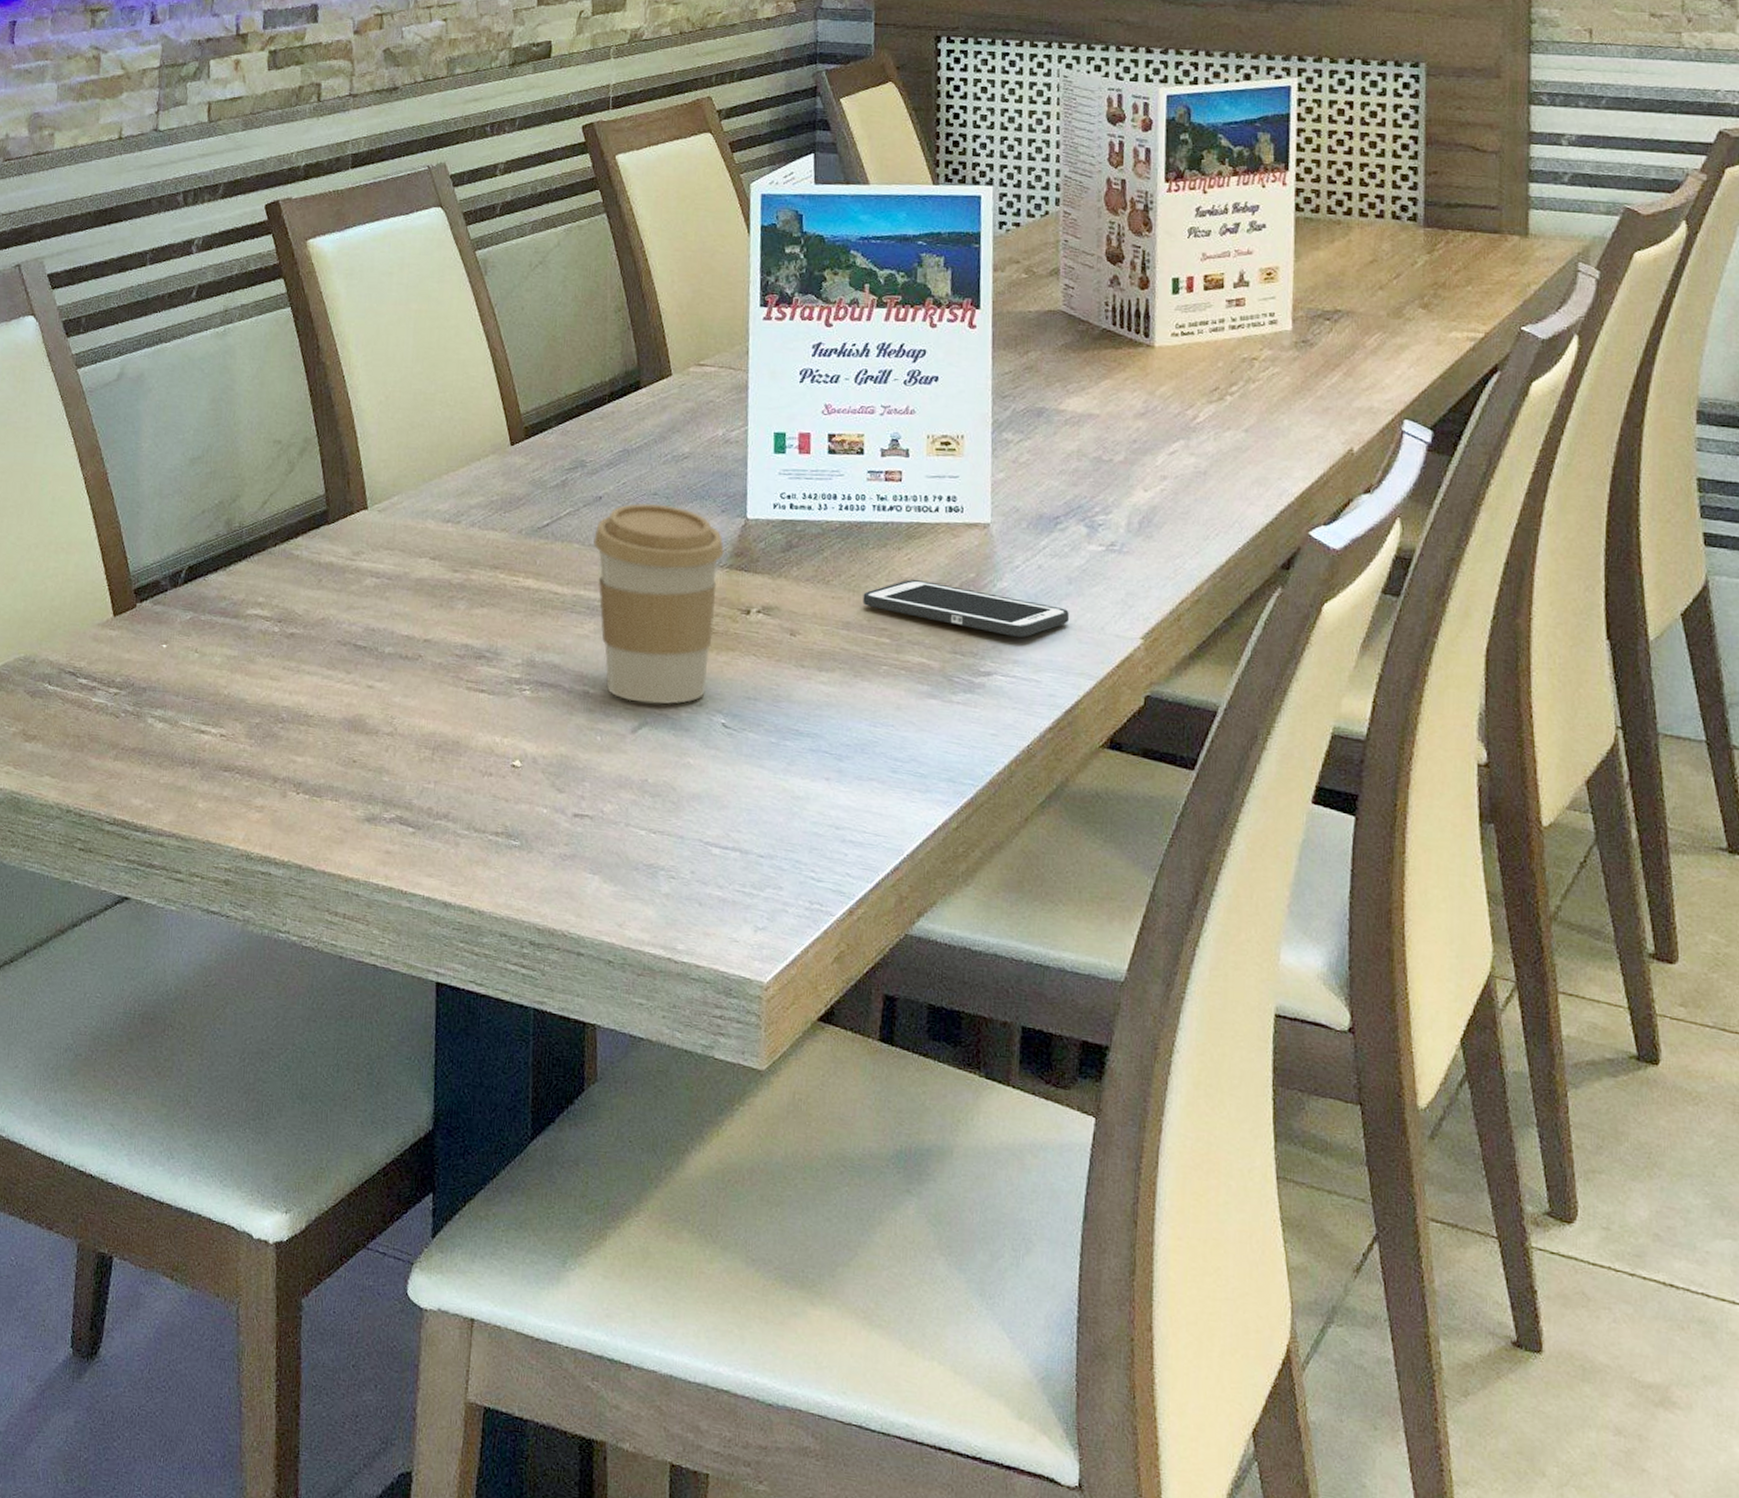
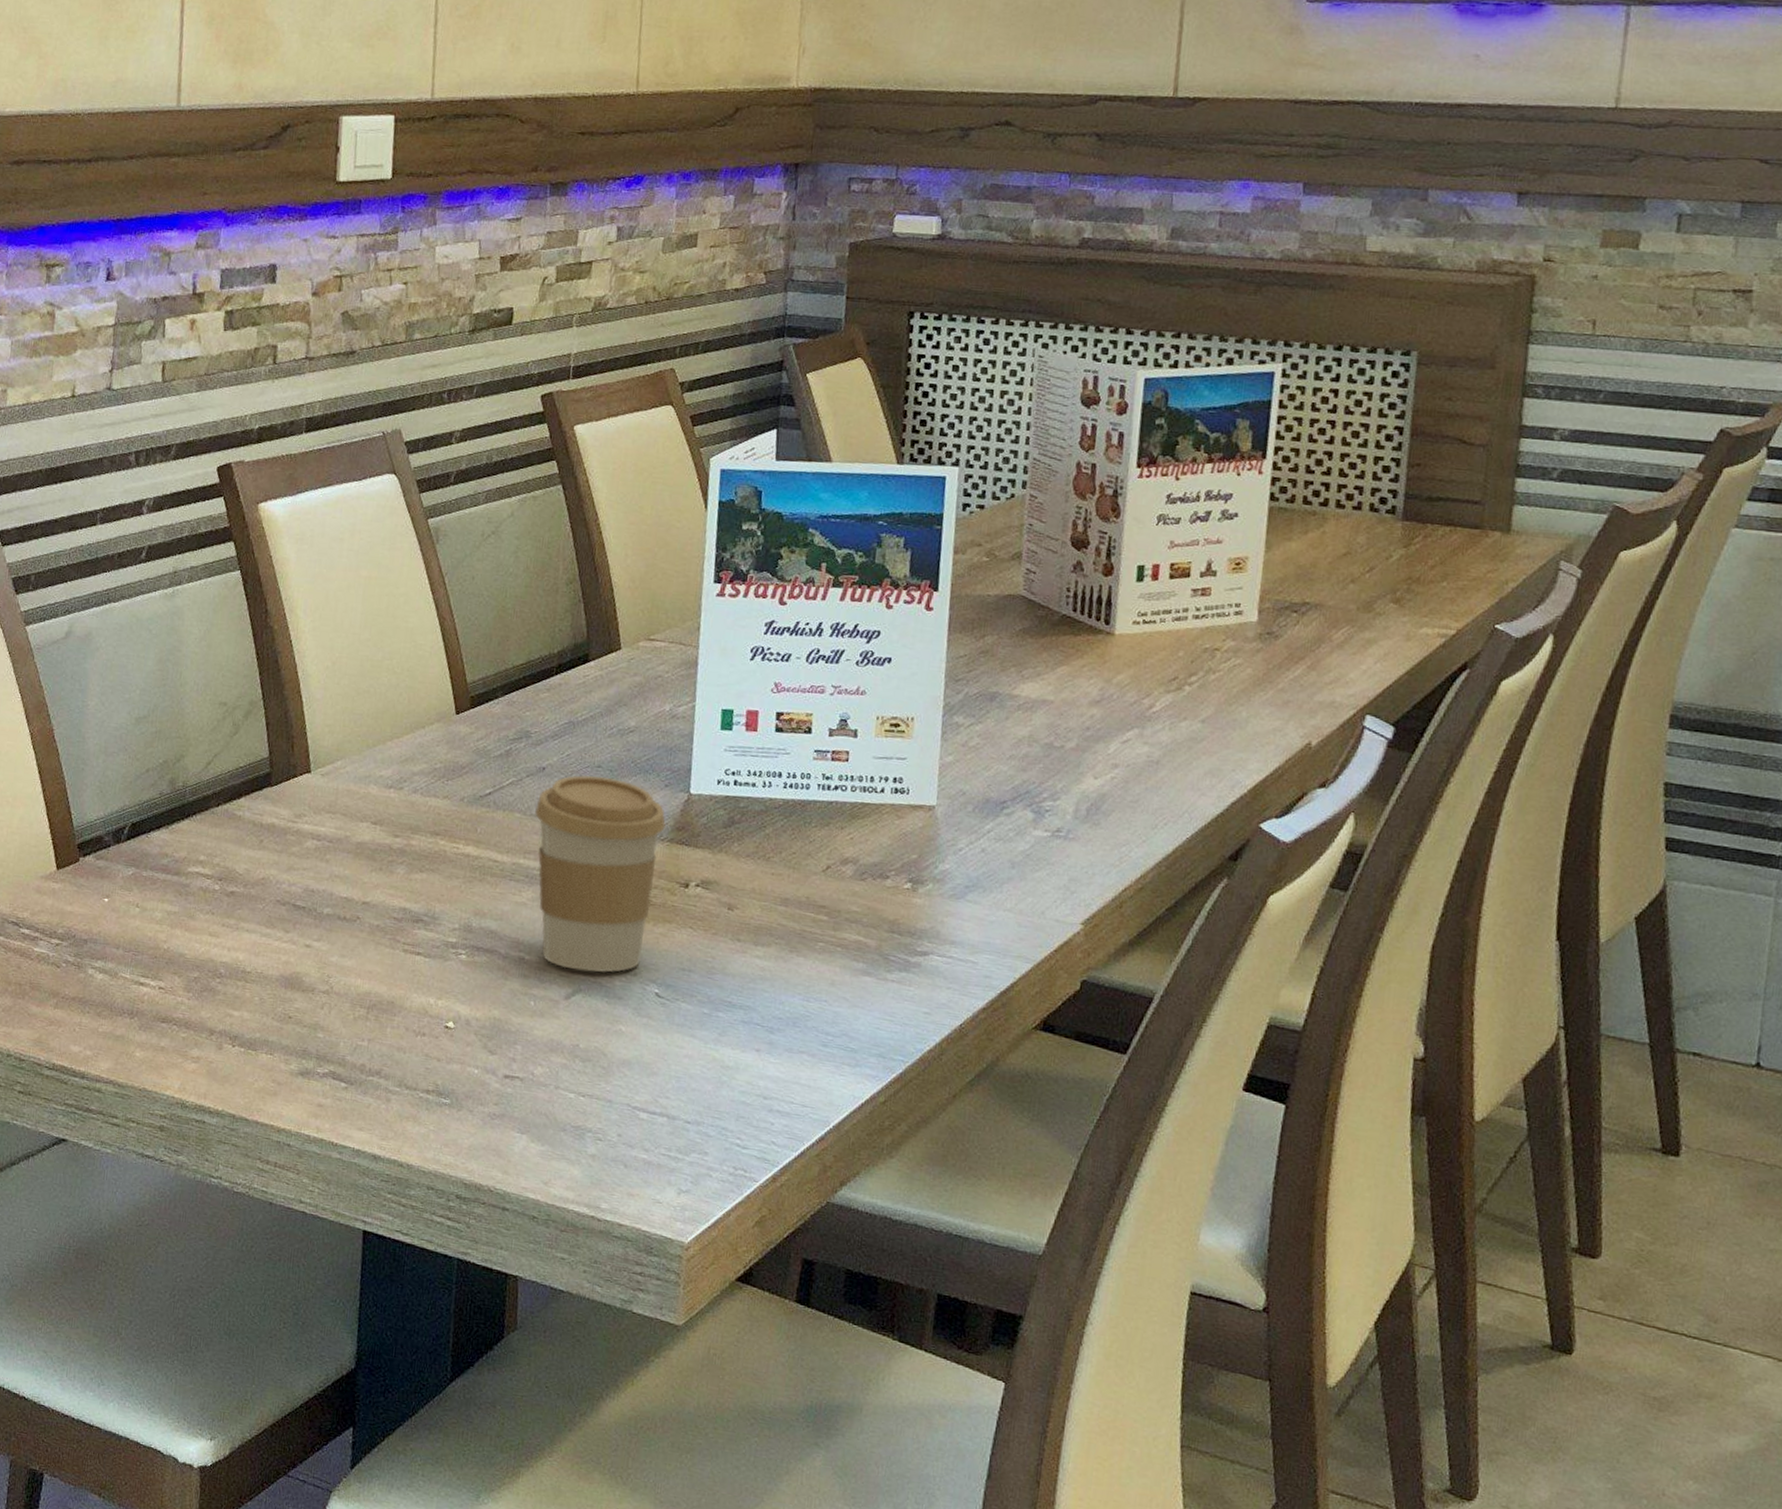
cell phone: present [862,579,1069,637] -> none [802,859,1010,919]

